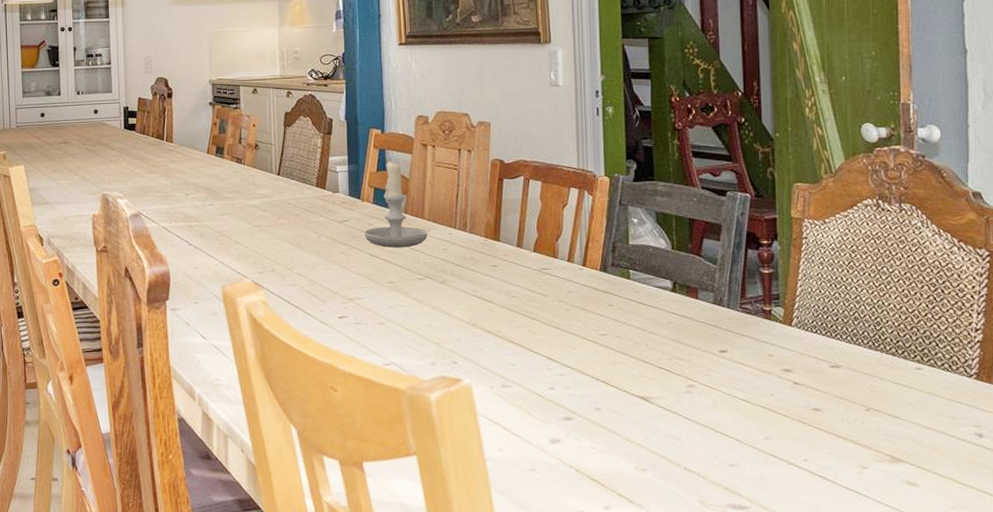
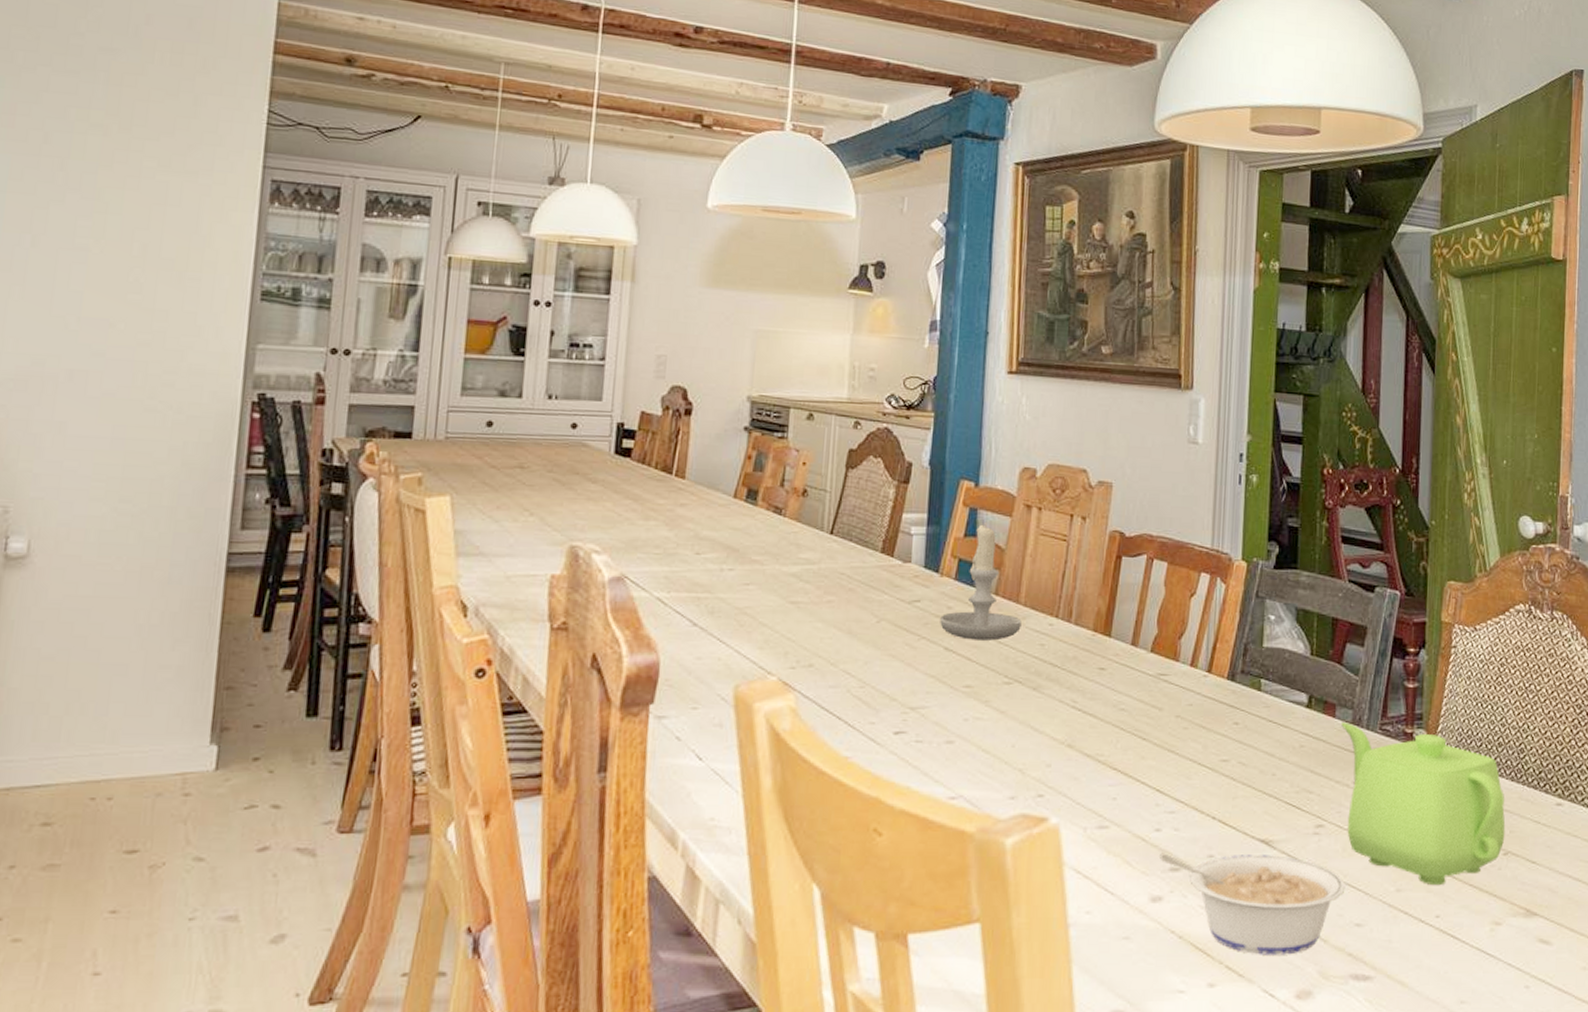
legume: none [555,406,718,487] -> present [1160,853,1346,955]
teapot: none [703,303,867,435] -> present [1340,722,1506,886]

